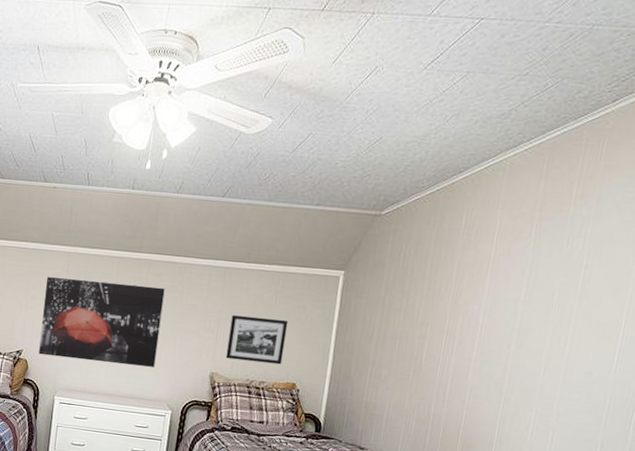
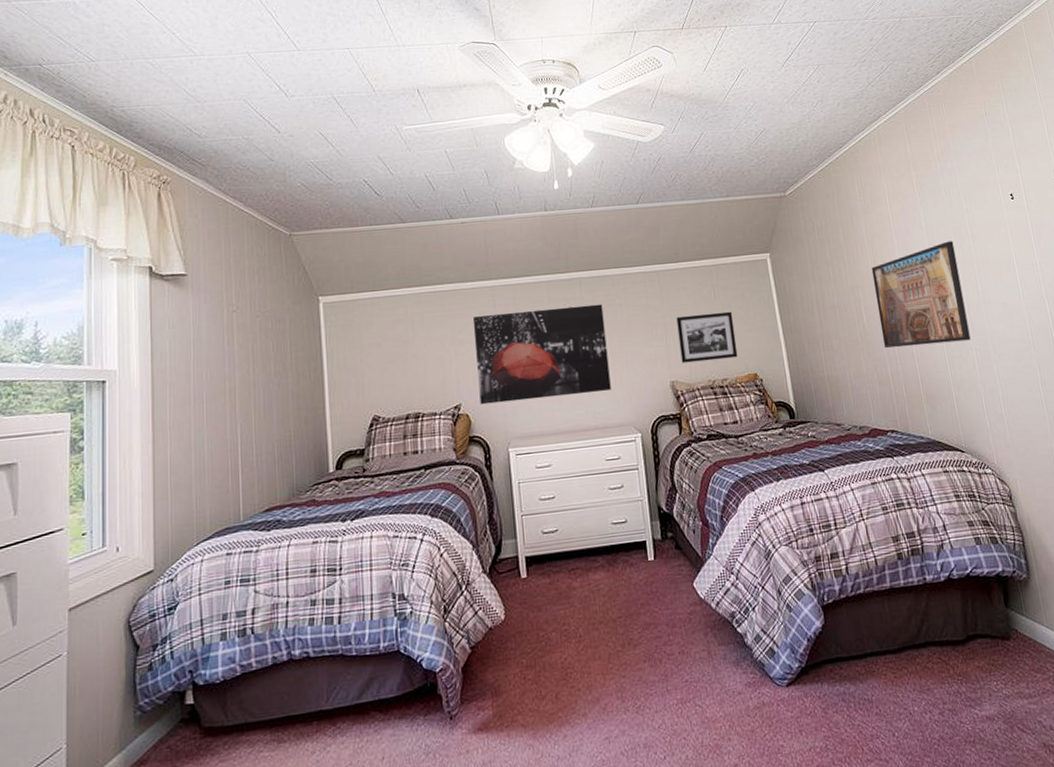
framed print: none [435,295,556,401] -> present [871,241,971,348]

